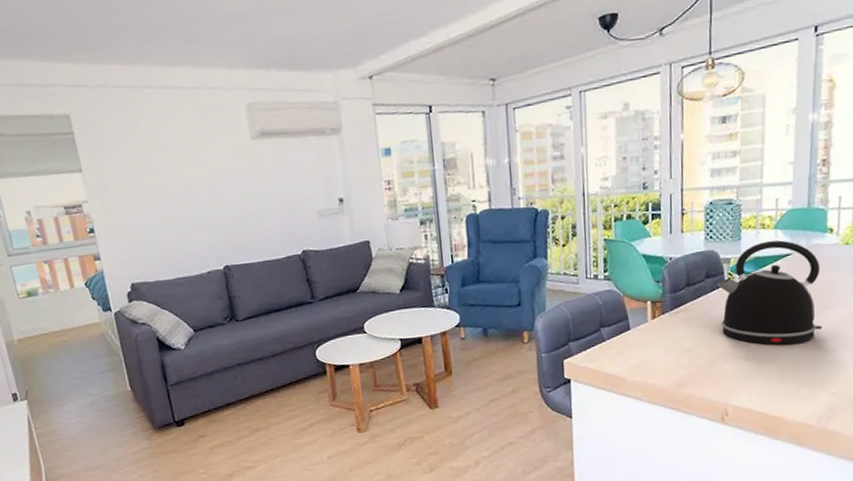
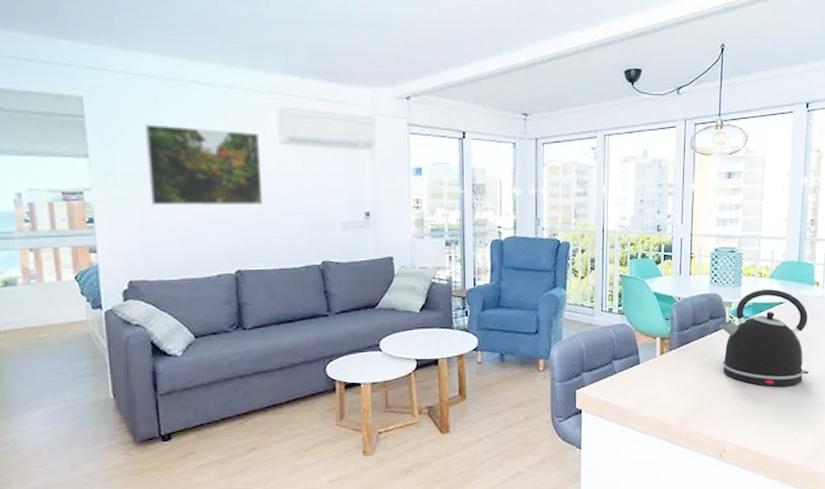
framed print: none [127,130,242,212] -> present [145,124,263,206]

